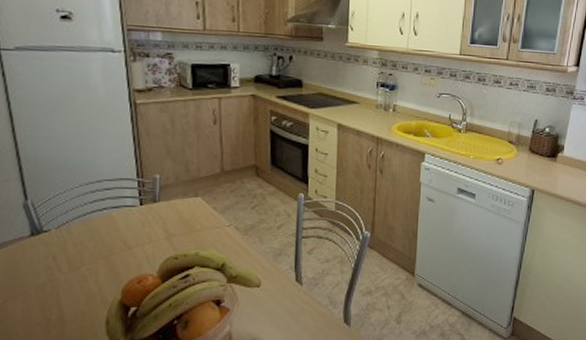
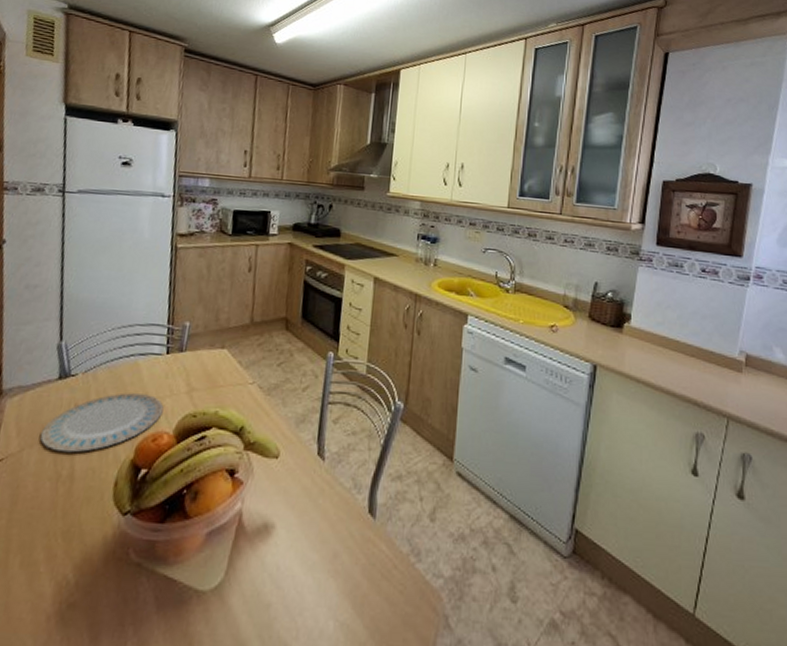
plate: none [21,243,144,300] -> present [40,393,164,453]

